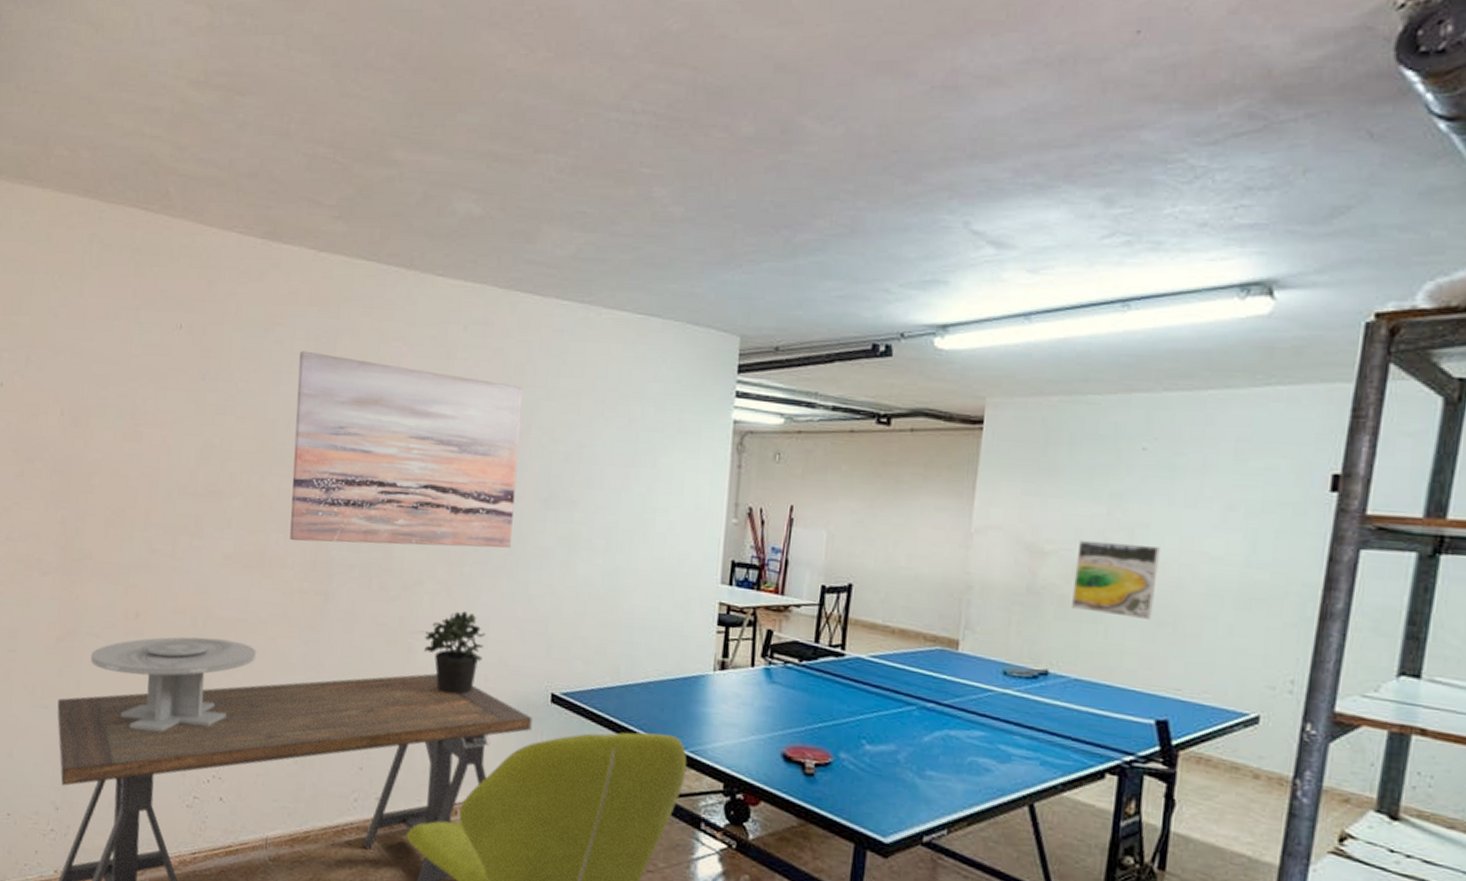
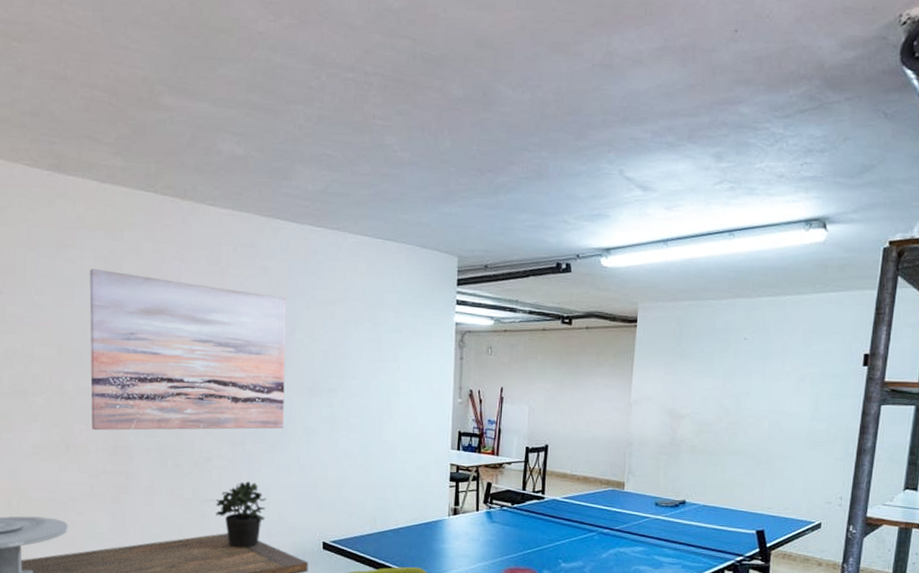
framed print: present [1070,539,1160,619] -> none [699,405,757,460]

